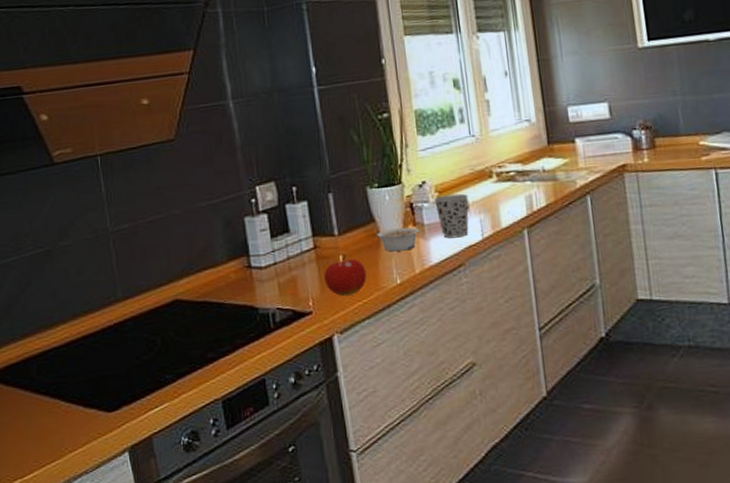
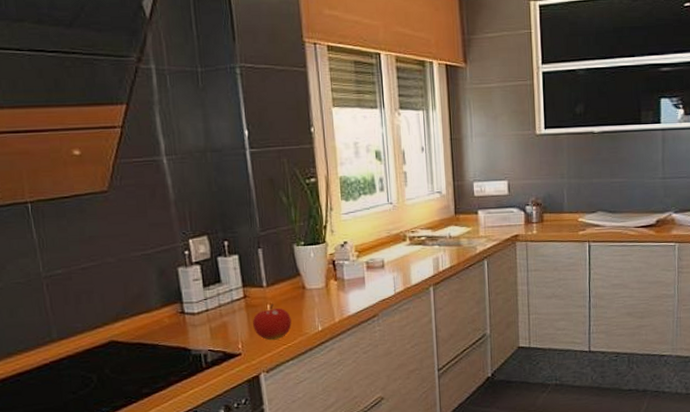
legume: present [377,227,420,252] -> none [302,282,341,303]
cup: present [434,193,469,239] -> none [354,254,384,293]

